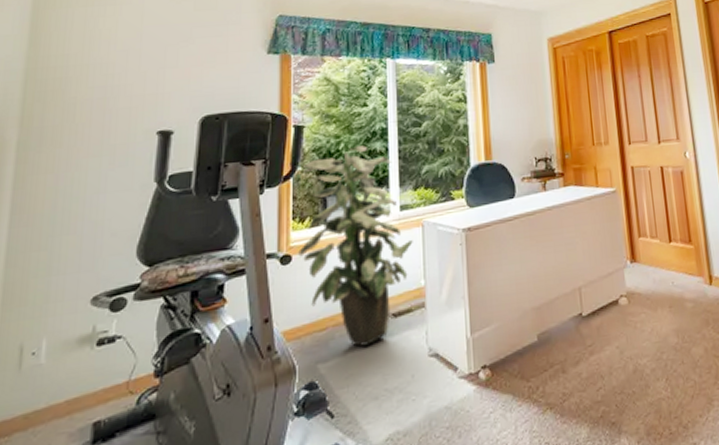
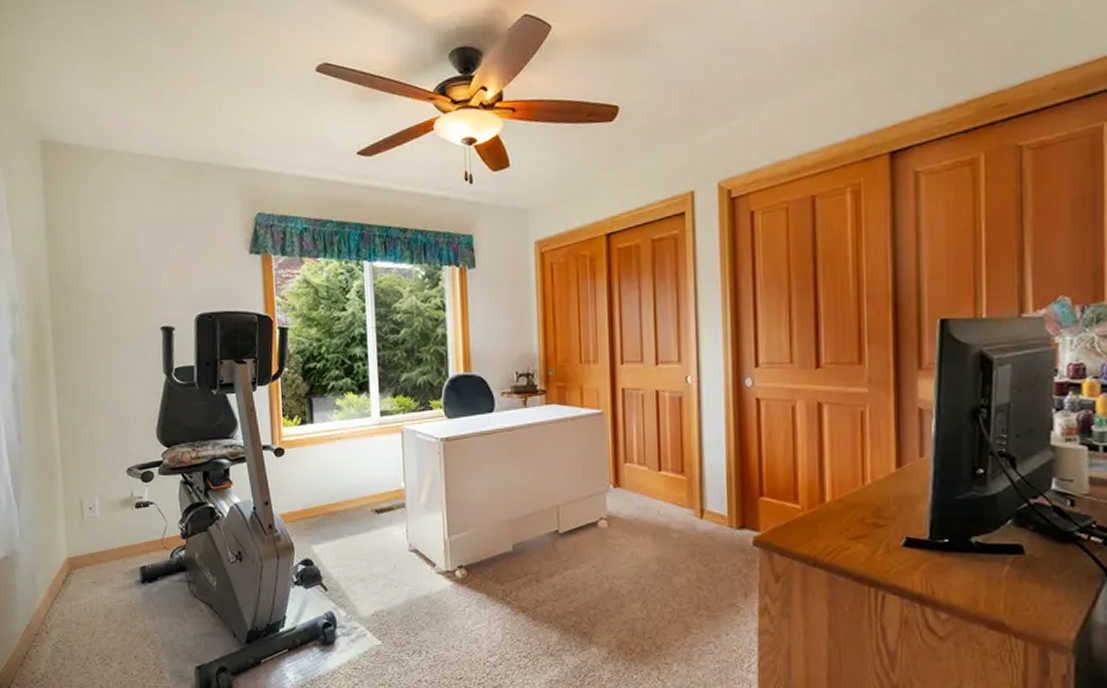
indoor plant: present [298,146,413,347] -> none [289,350,393,535]

